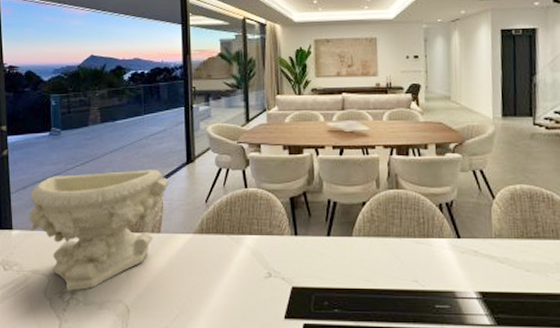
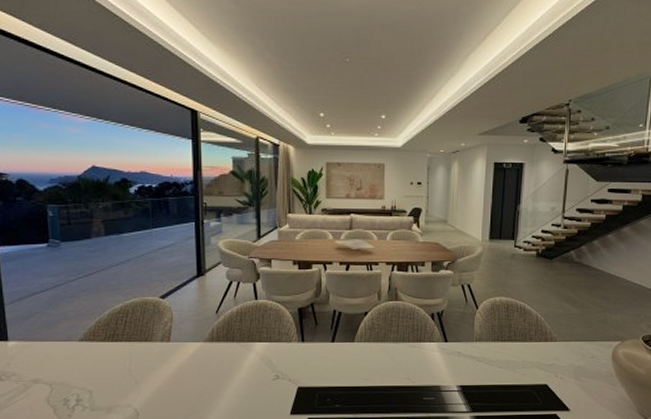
decorative bowl: present [29,169,169,291] -> none [26,282,179,398]

